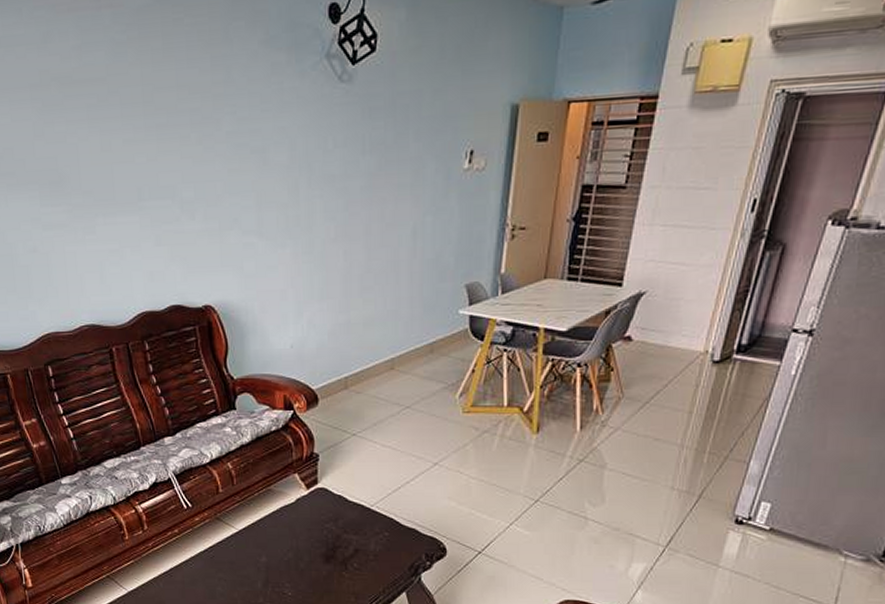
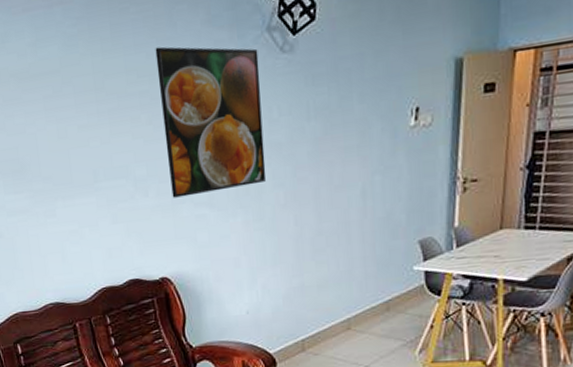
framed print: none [209,63,318,224] -> present [155,46,266,198]

